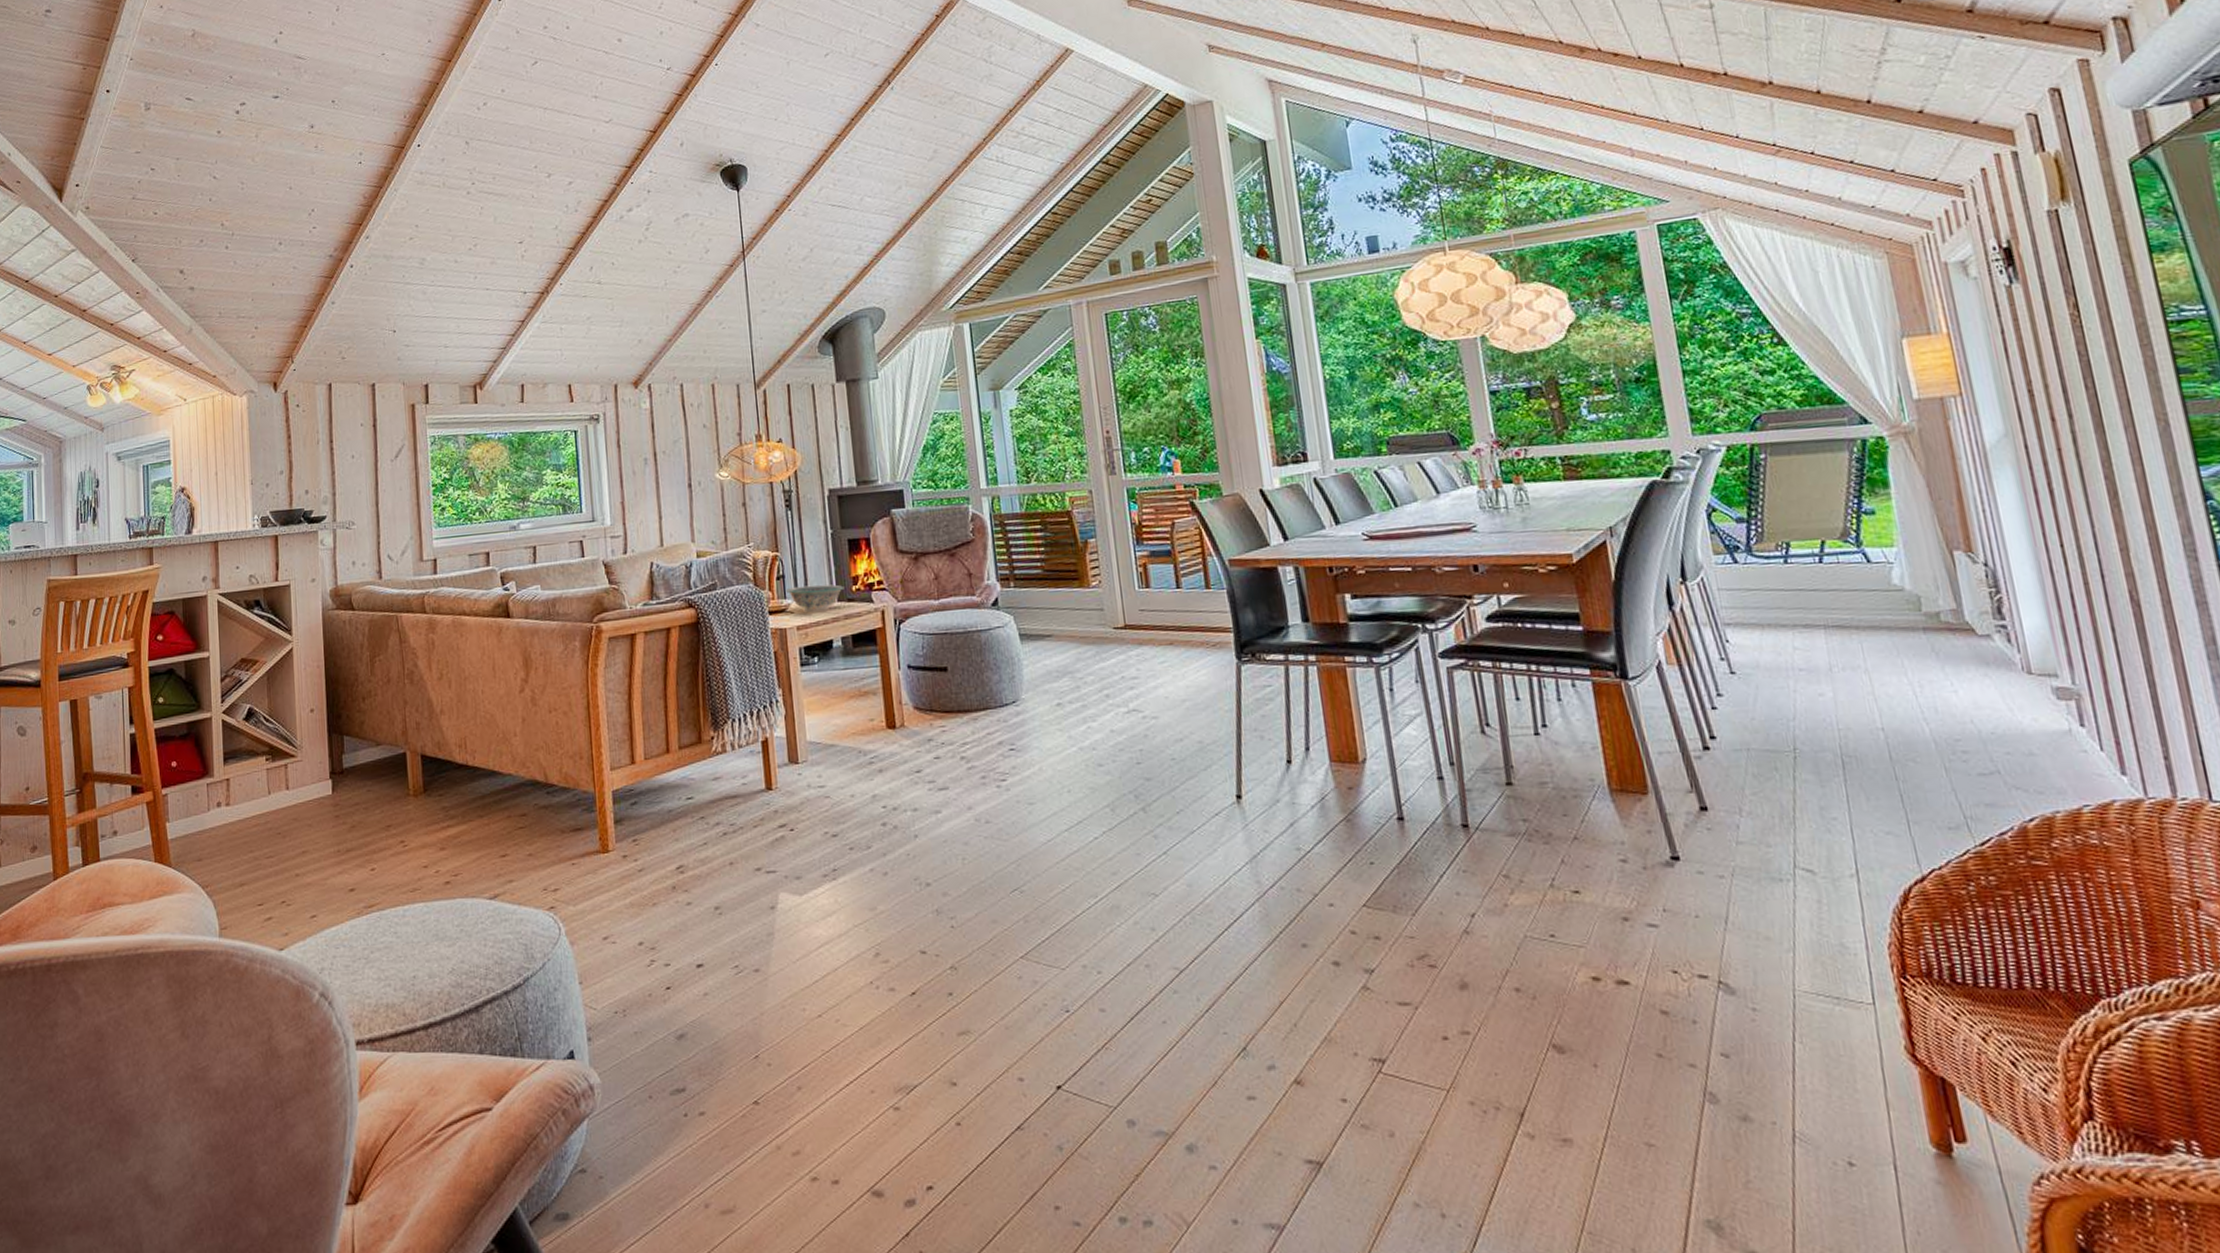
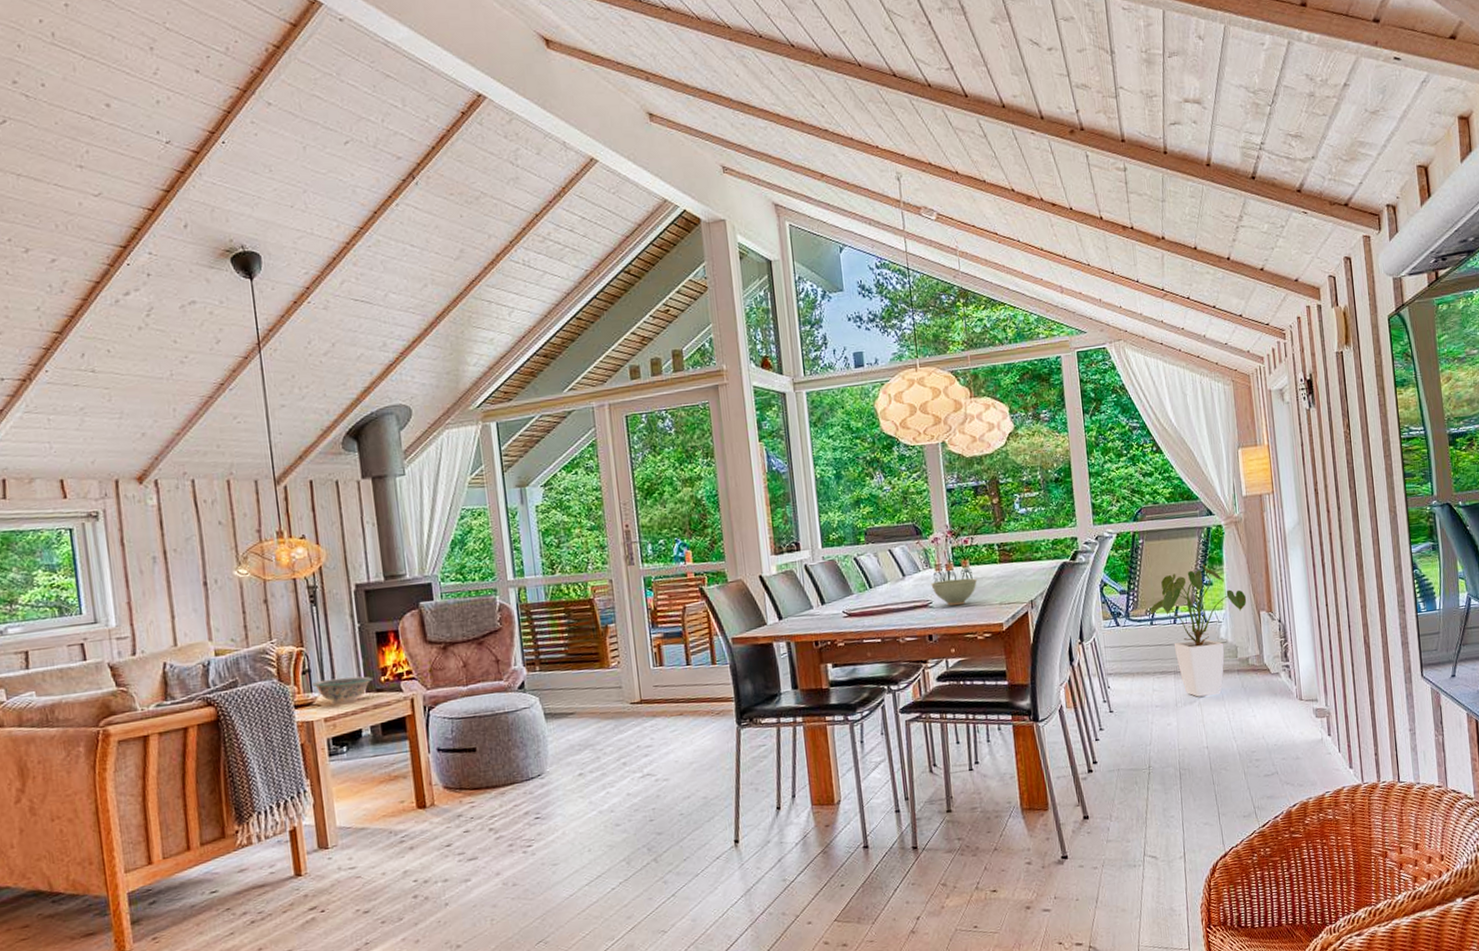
bowl: none [1473,497,1536,531] -> present [931,578,978,606]
house plant: none [1781,487,1931,661] -> present [1149,564,1247,697]

